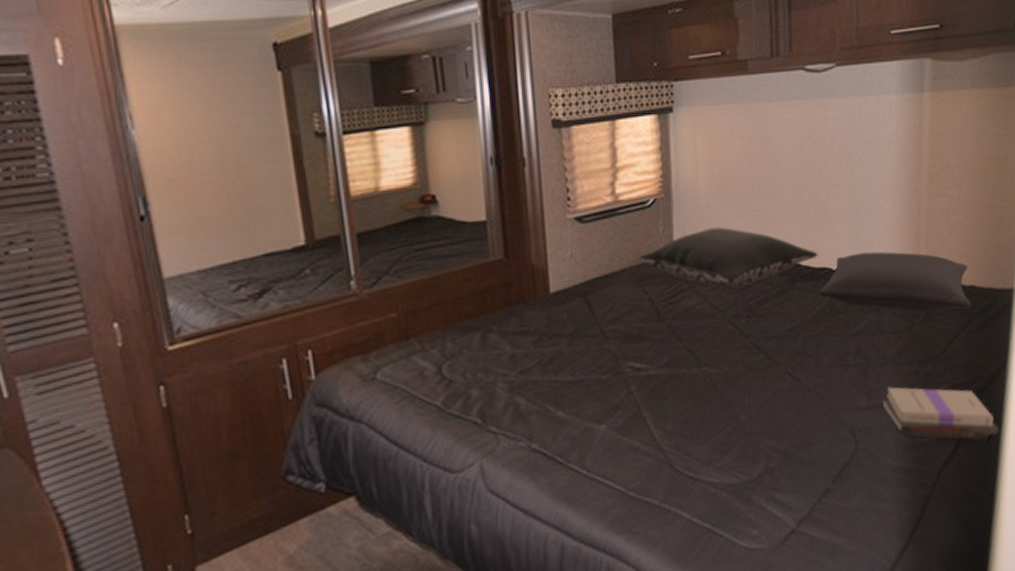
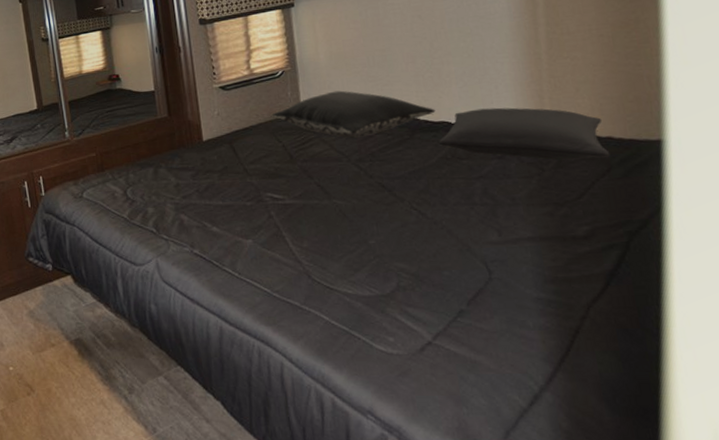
books: present [883,387,999,440] -> none [516,225,659,282]

